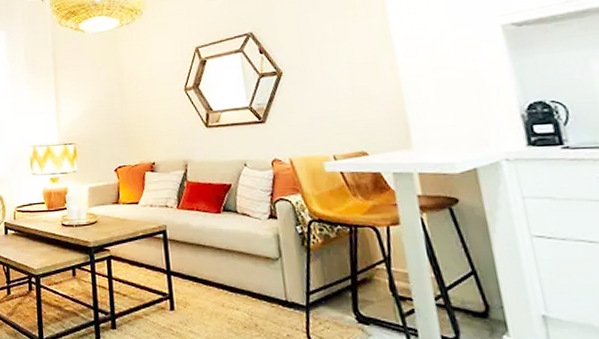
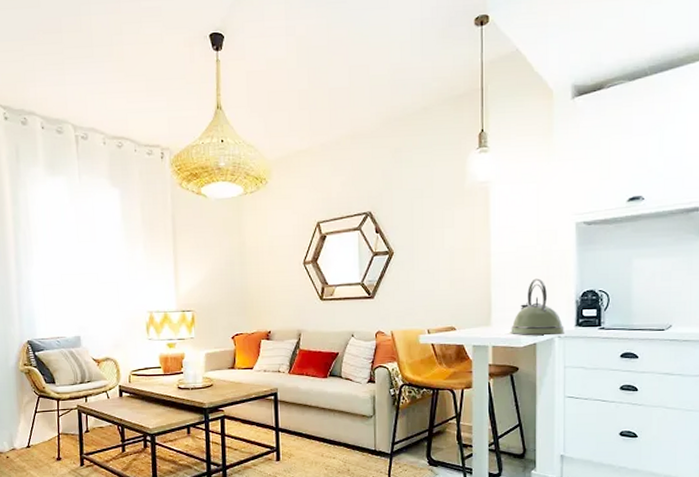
kettle: none [438,91,515,159] -> present [510,278,566,336]

